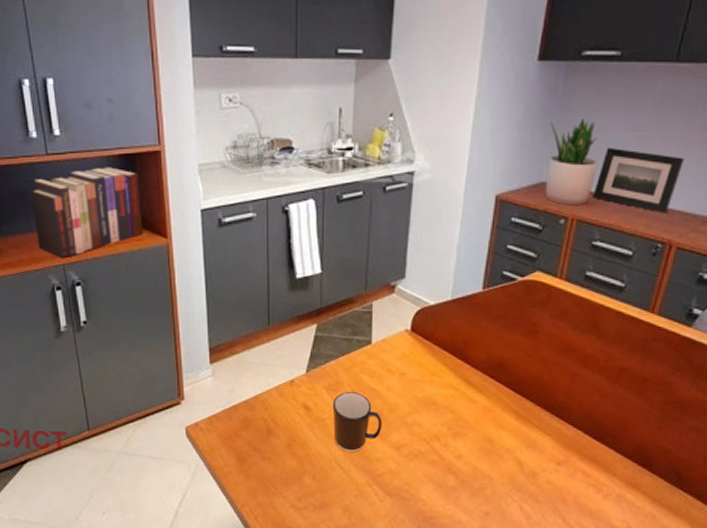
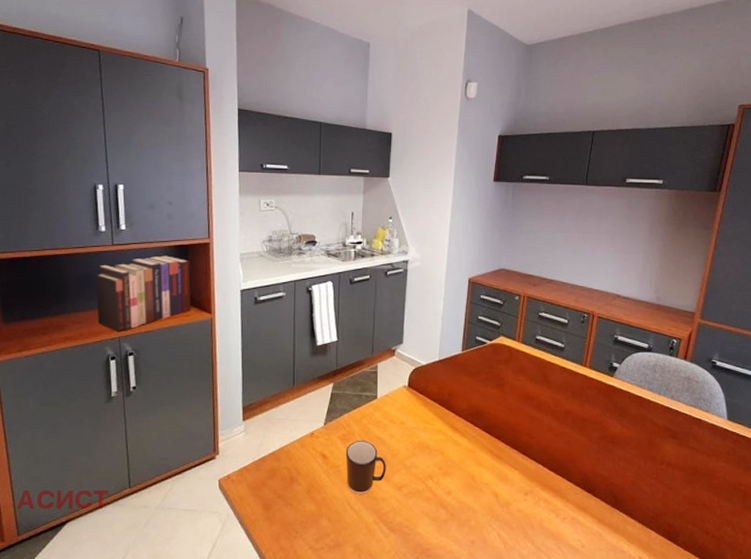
planter: present [544,119,598,206] -> none [503,223,539,286]
picture frame: present [592,147,684,214] -> none [537,243,597,292]

